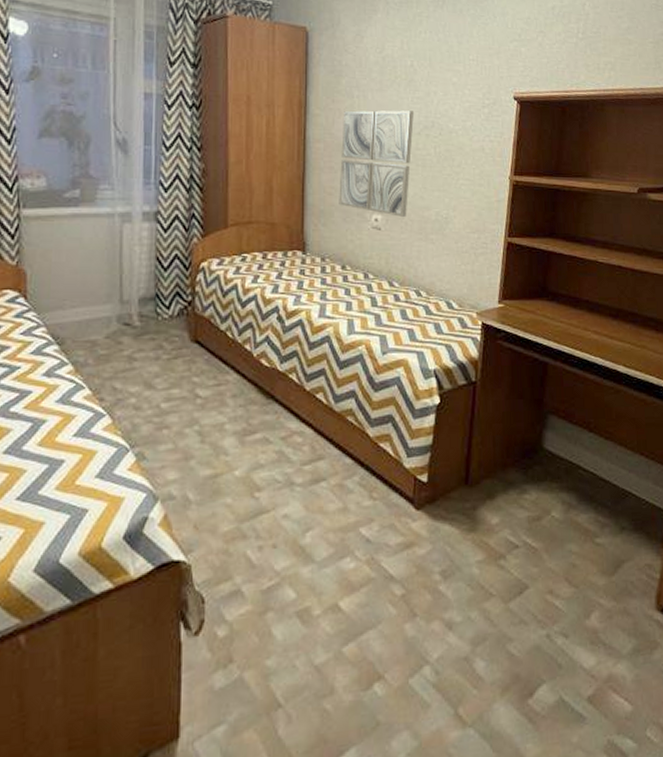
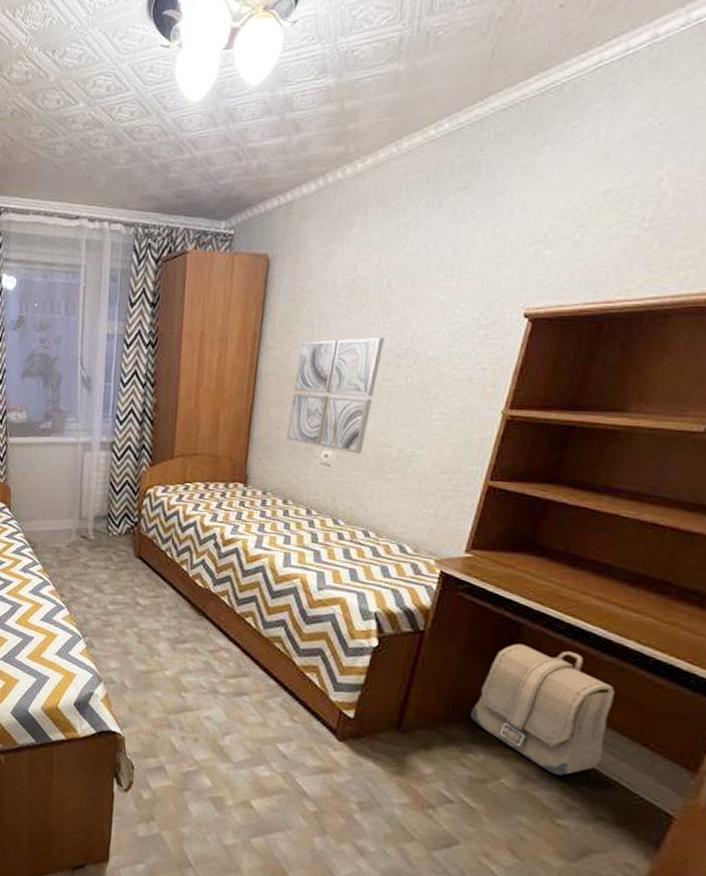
backpack: none [521,381,617,498] -> present [470,643,615,777]

